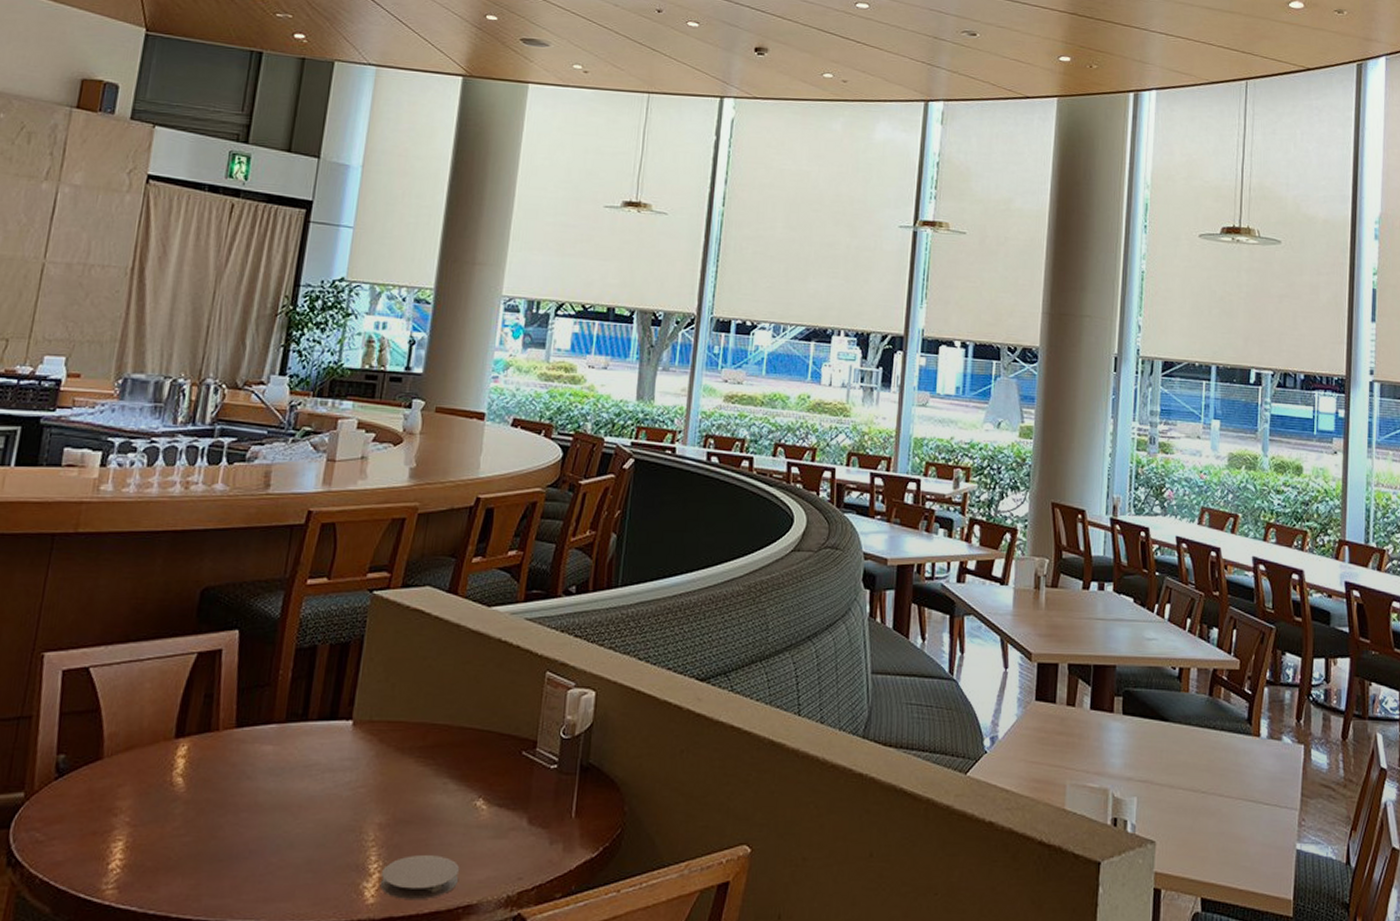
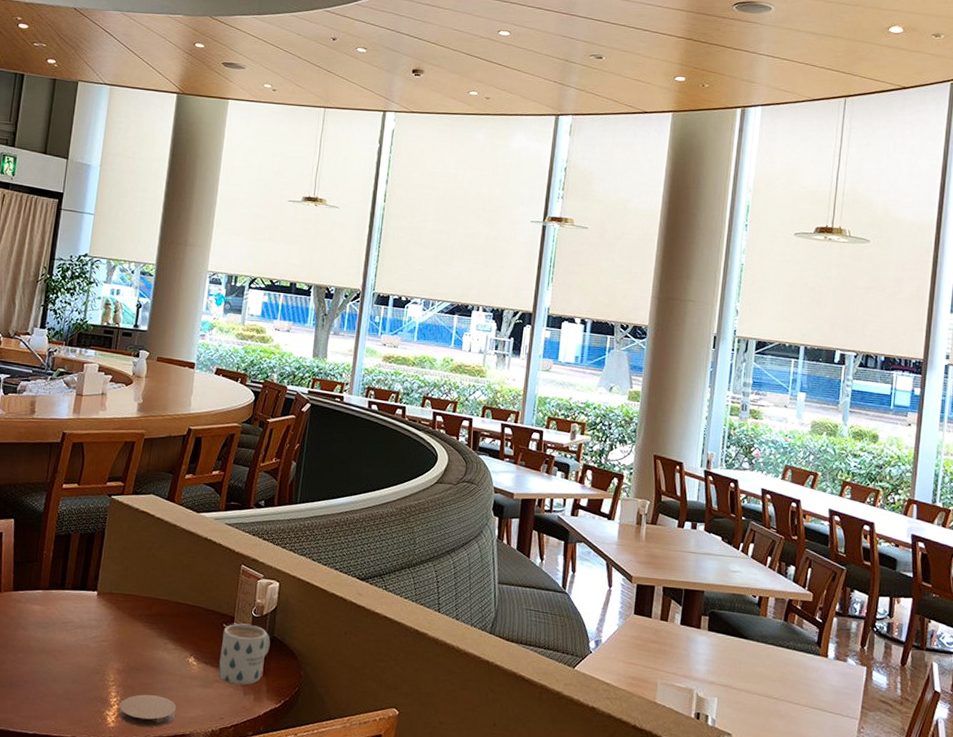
mug: none [516,749,585,831] -> present [218,623,270,685]

